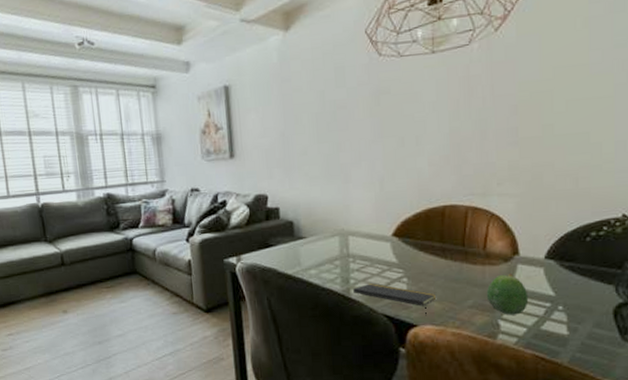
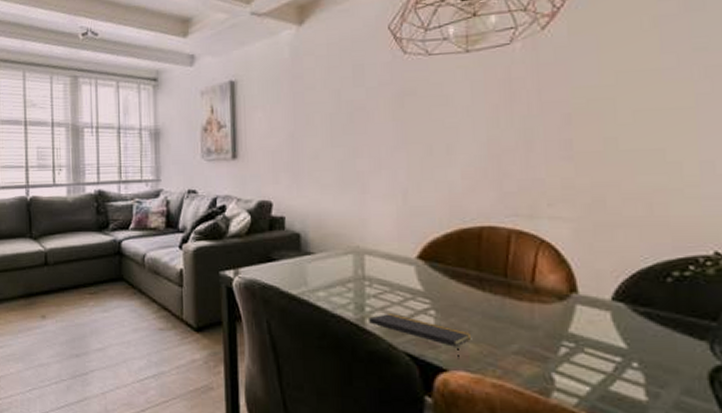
fruit: present [486,272,529,315] -> none [535,314,592,369]

